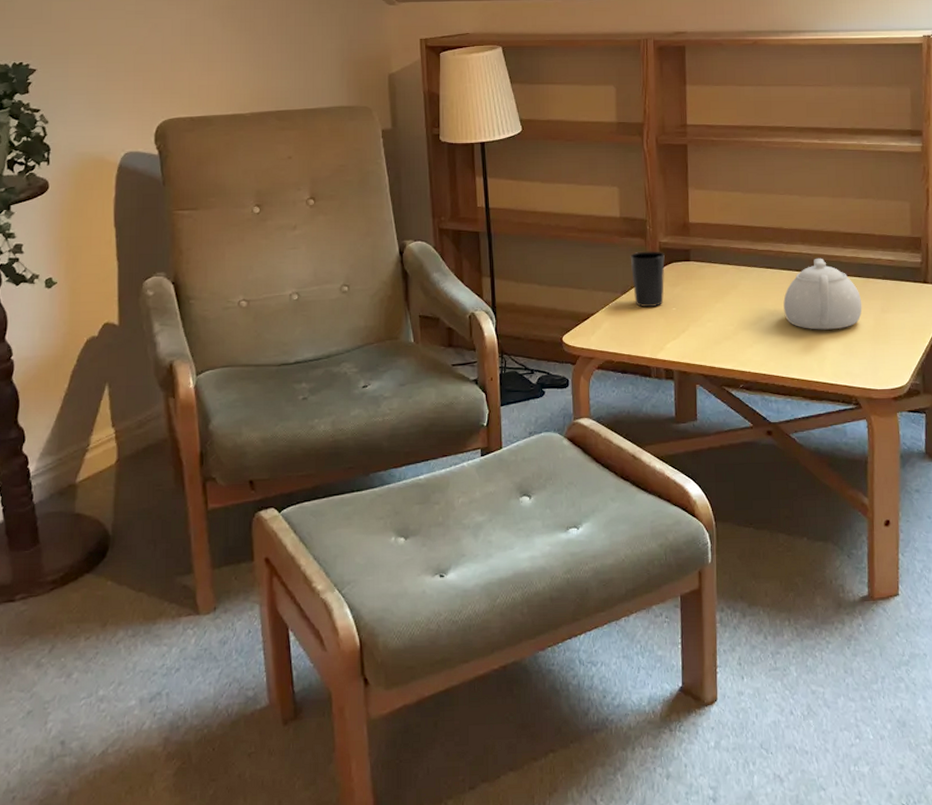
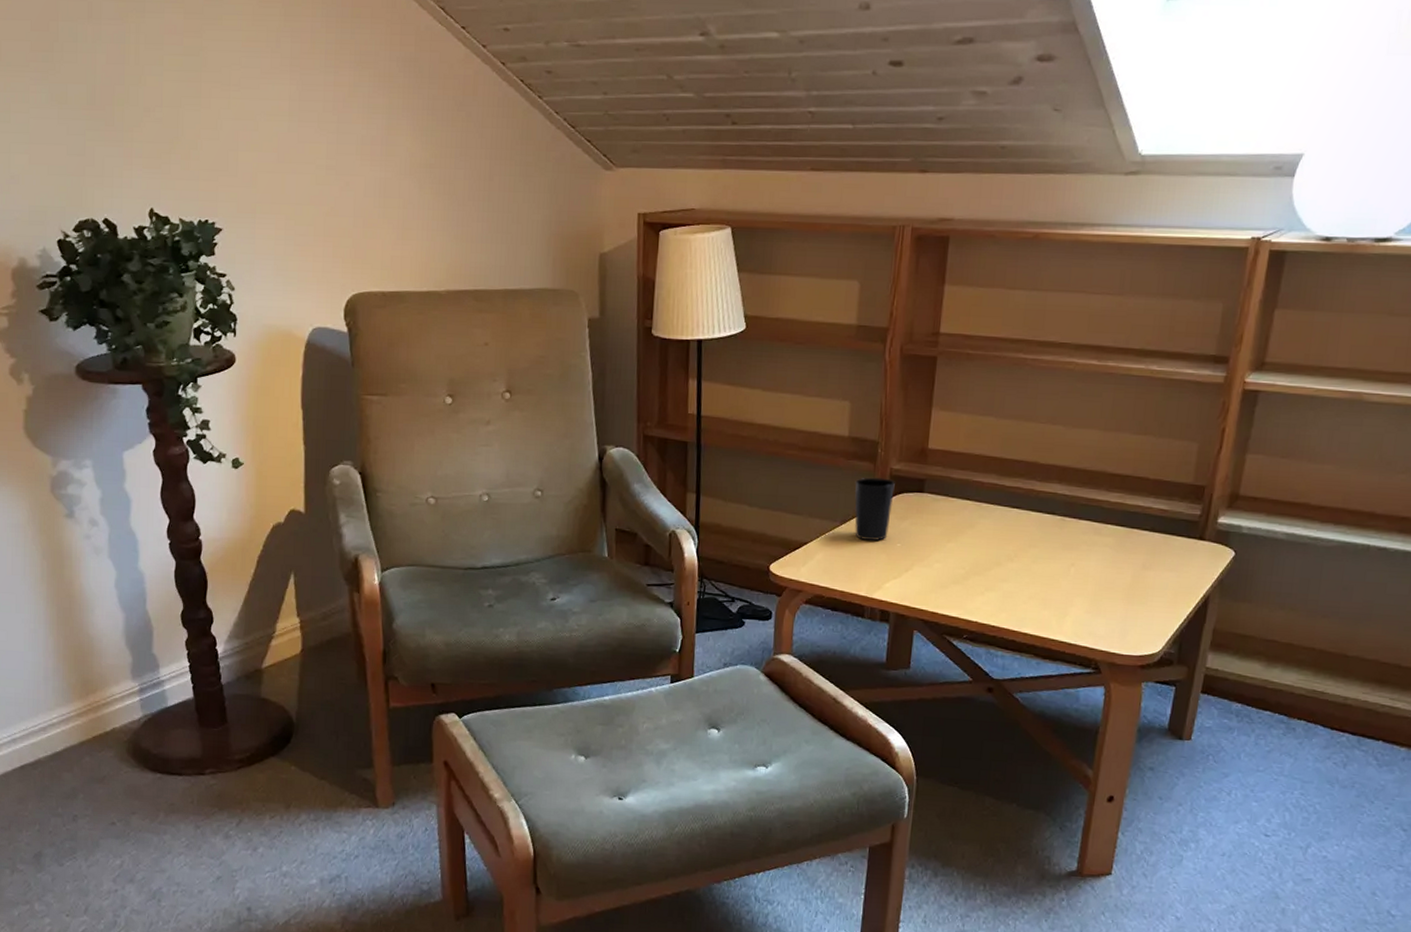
teapot: present [783,258,862,330] -> none [1026,500,1121,584]

